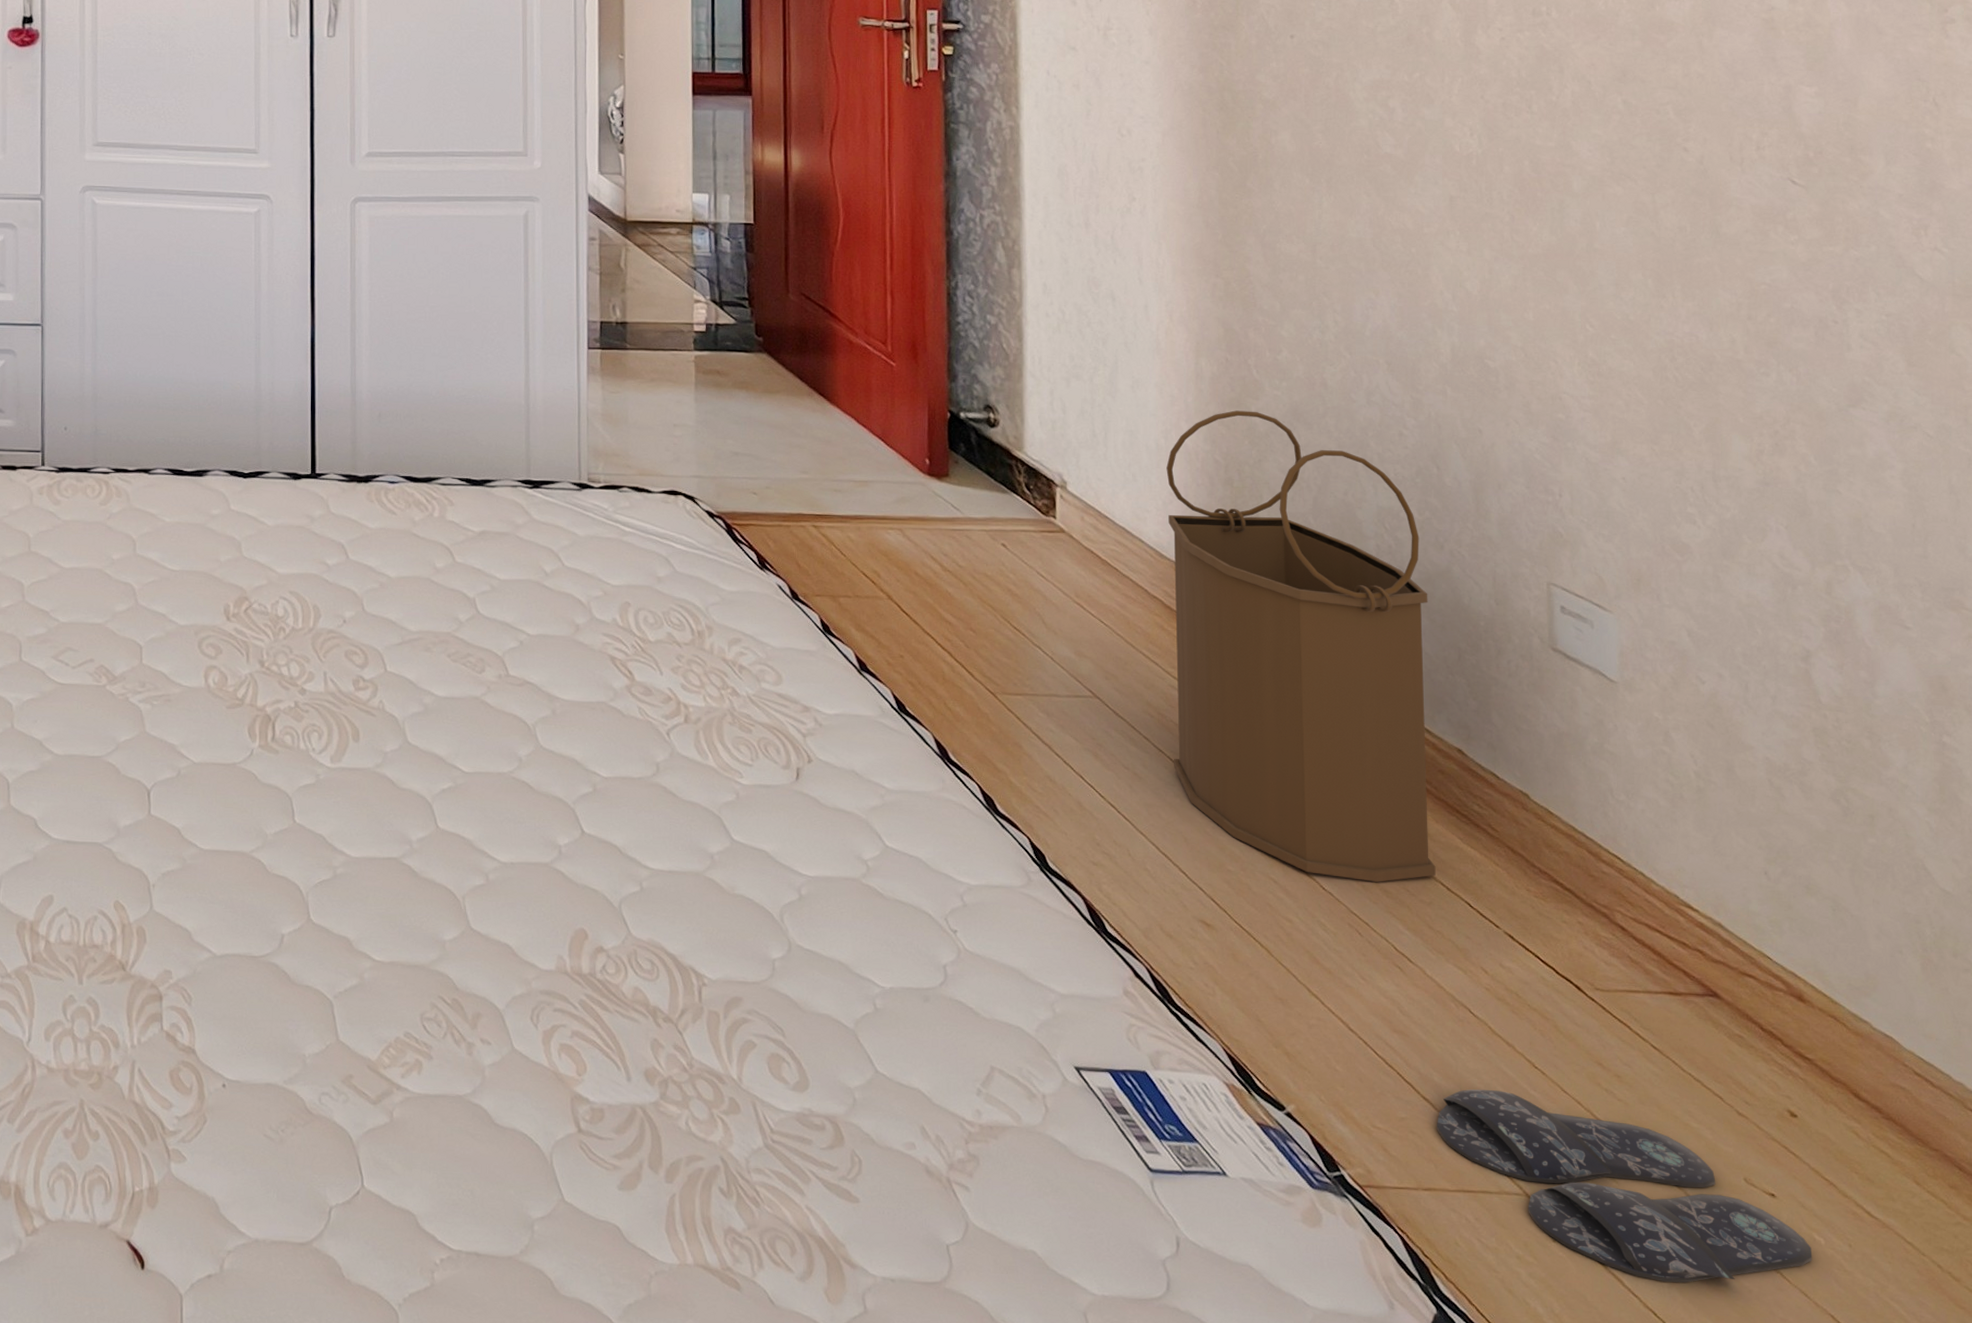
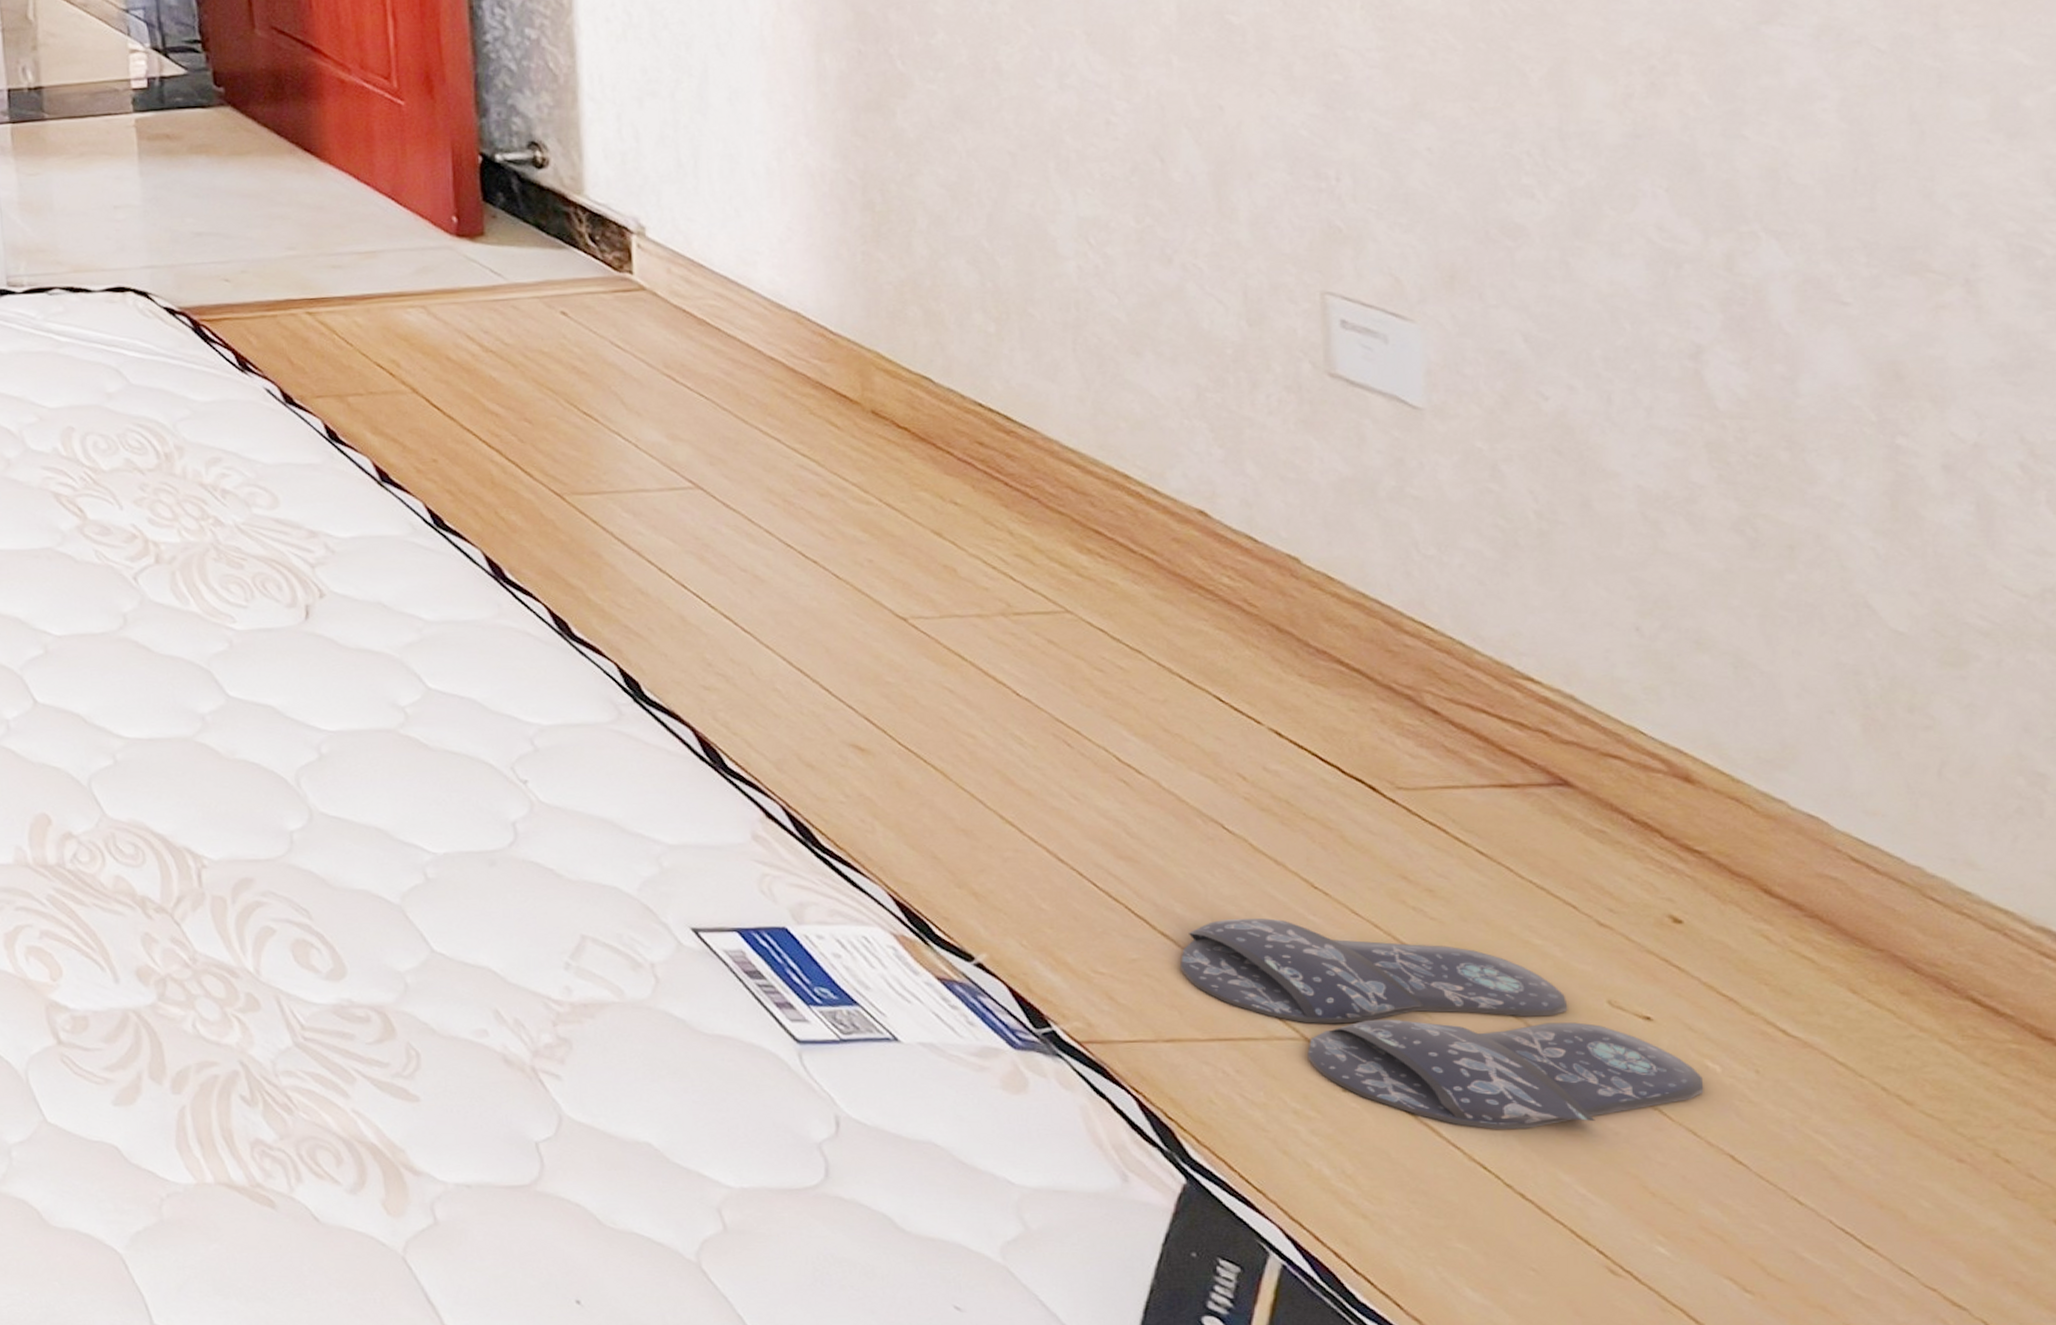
basket: present [1166,410,1436,882] -> none [781,113,1172,682]

